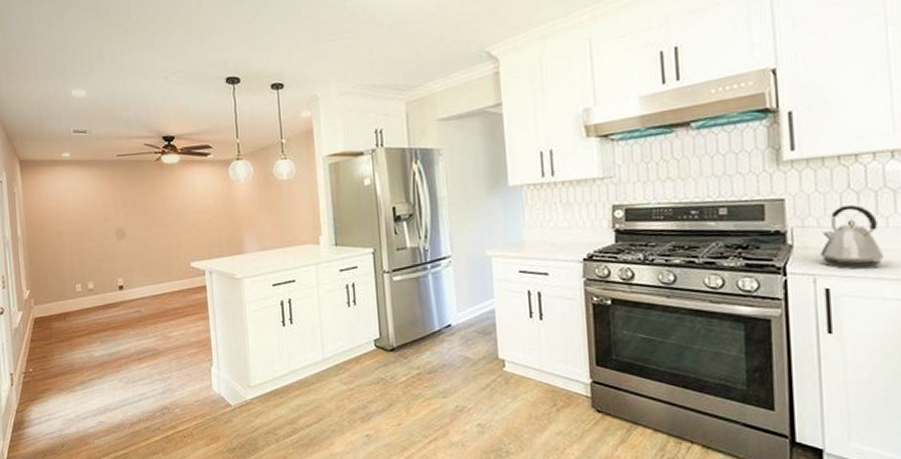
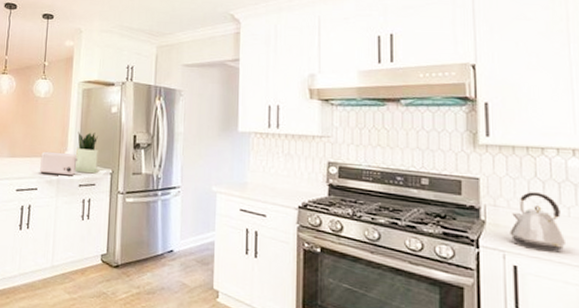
toaster: none [294,236,335,264] -> present [40,151,79,177]
planter: none [330,211,360,257] -> present [75,132,100,174]

